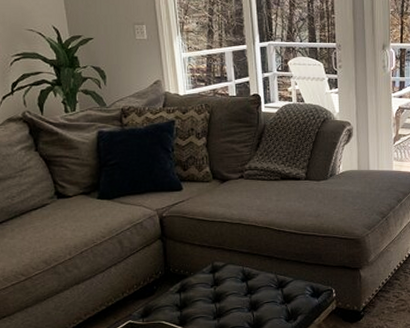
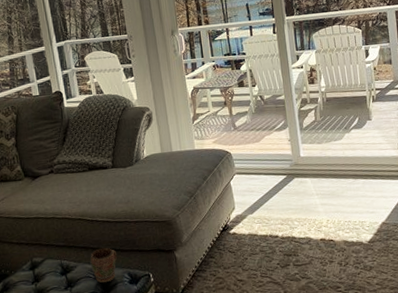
mug: none [273,259,302,294] -> present [90,247,118,283]

